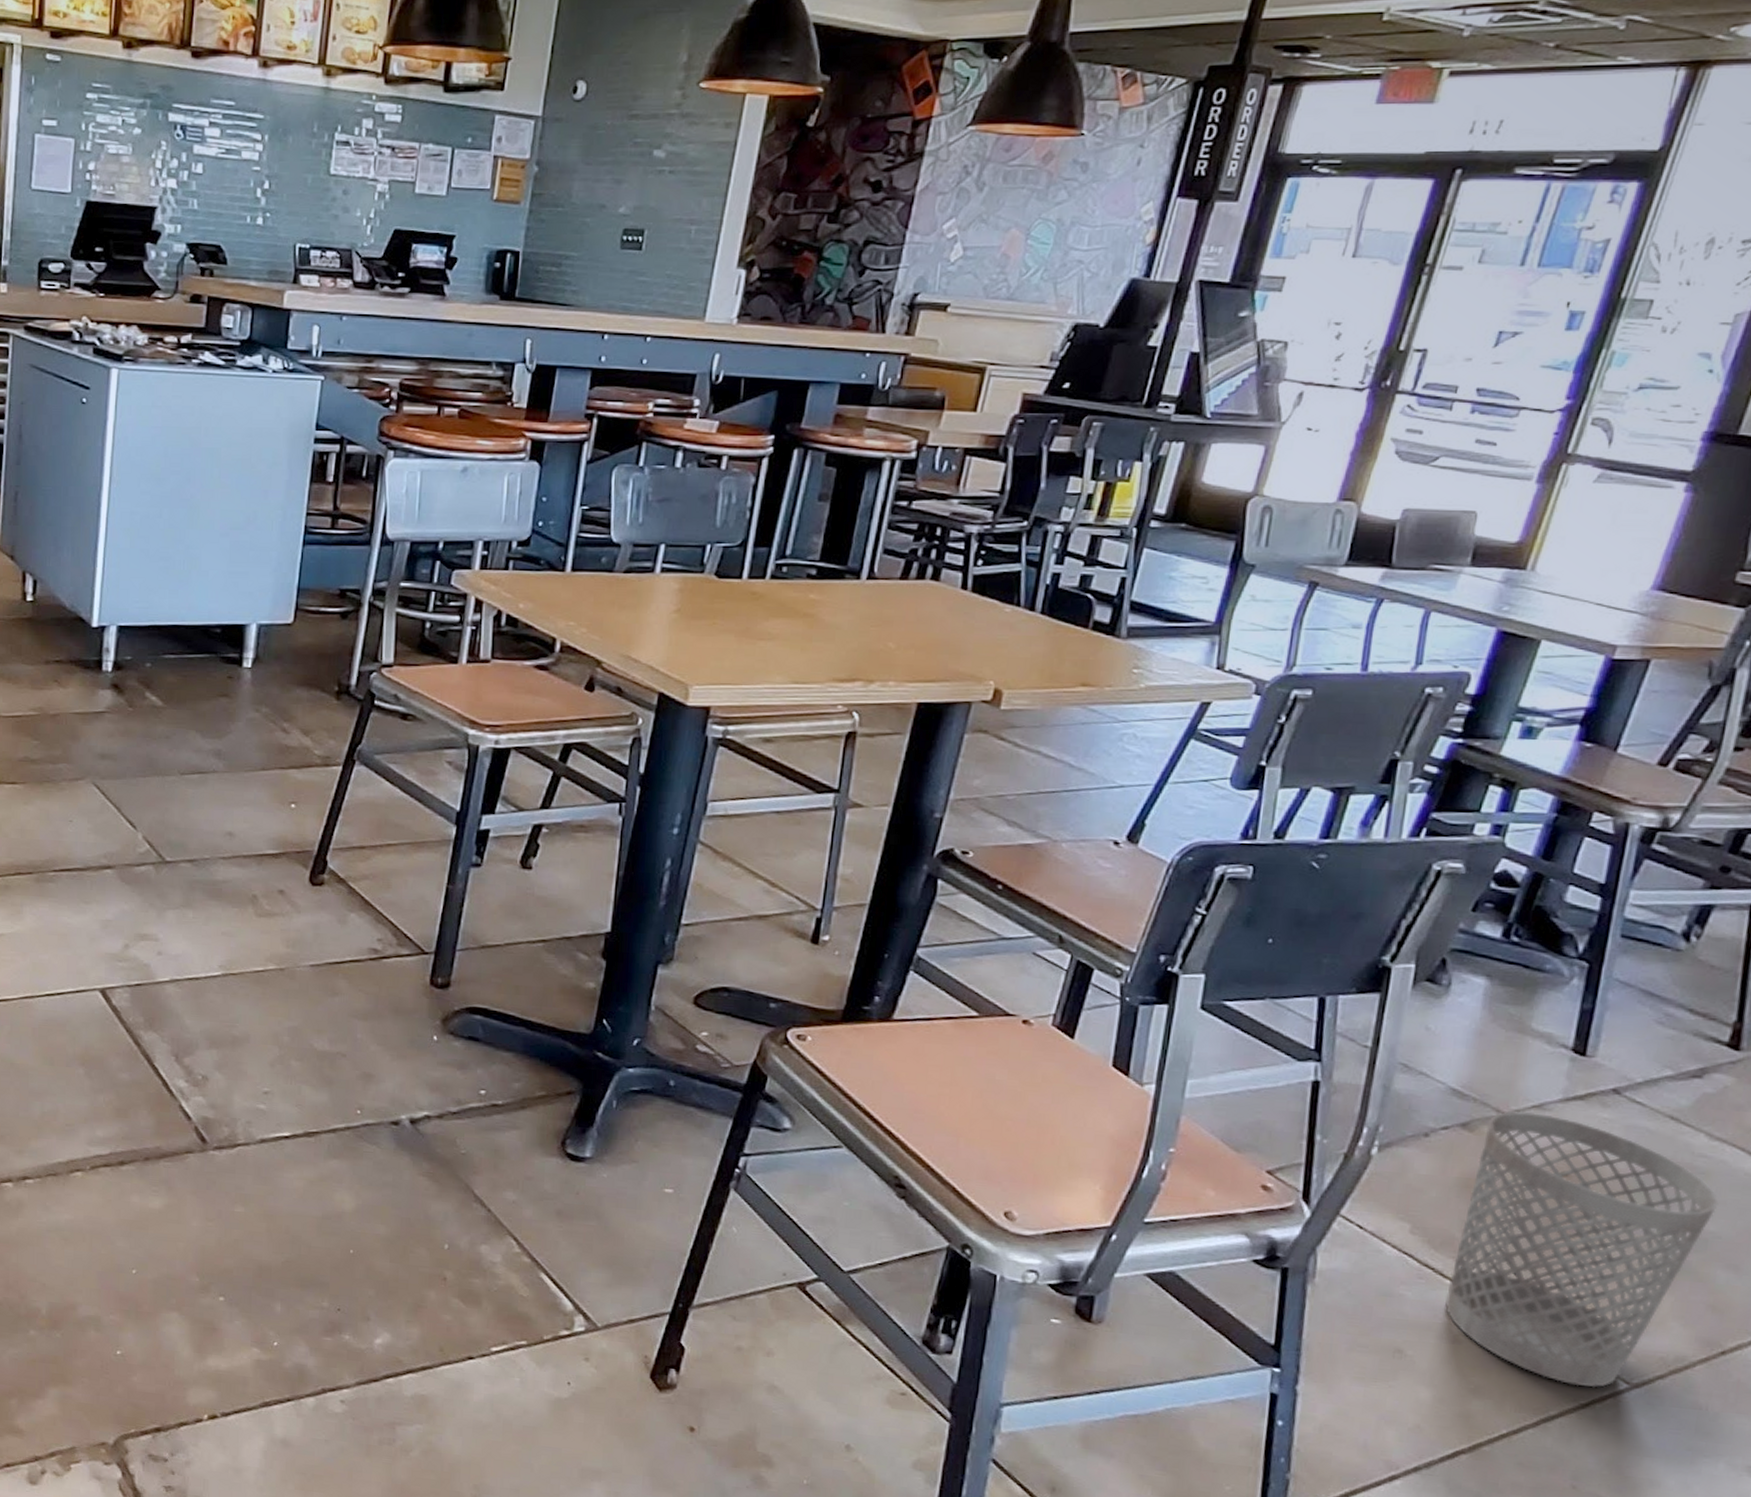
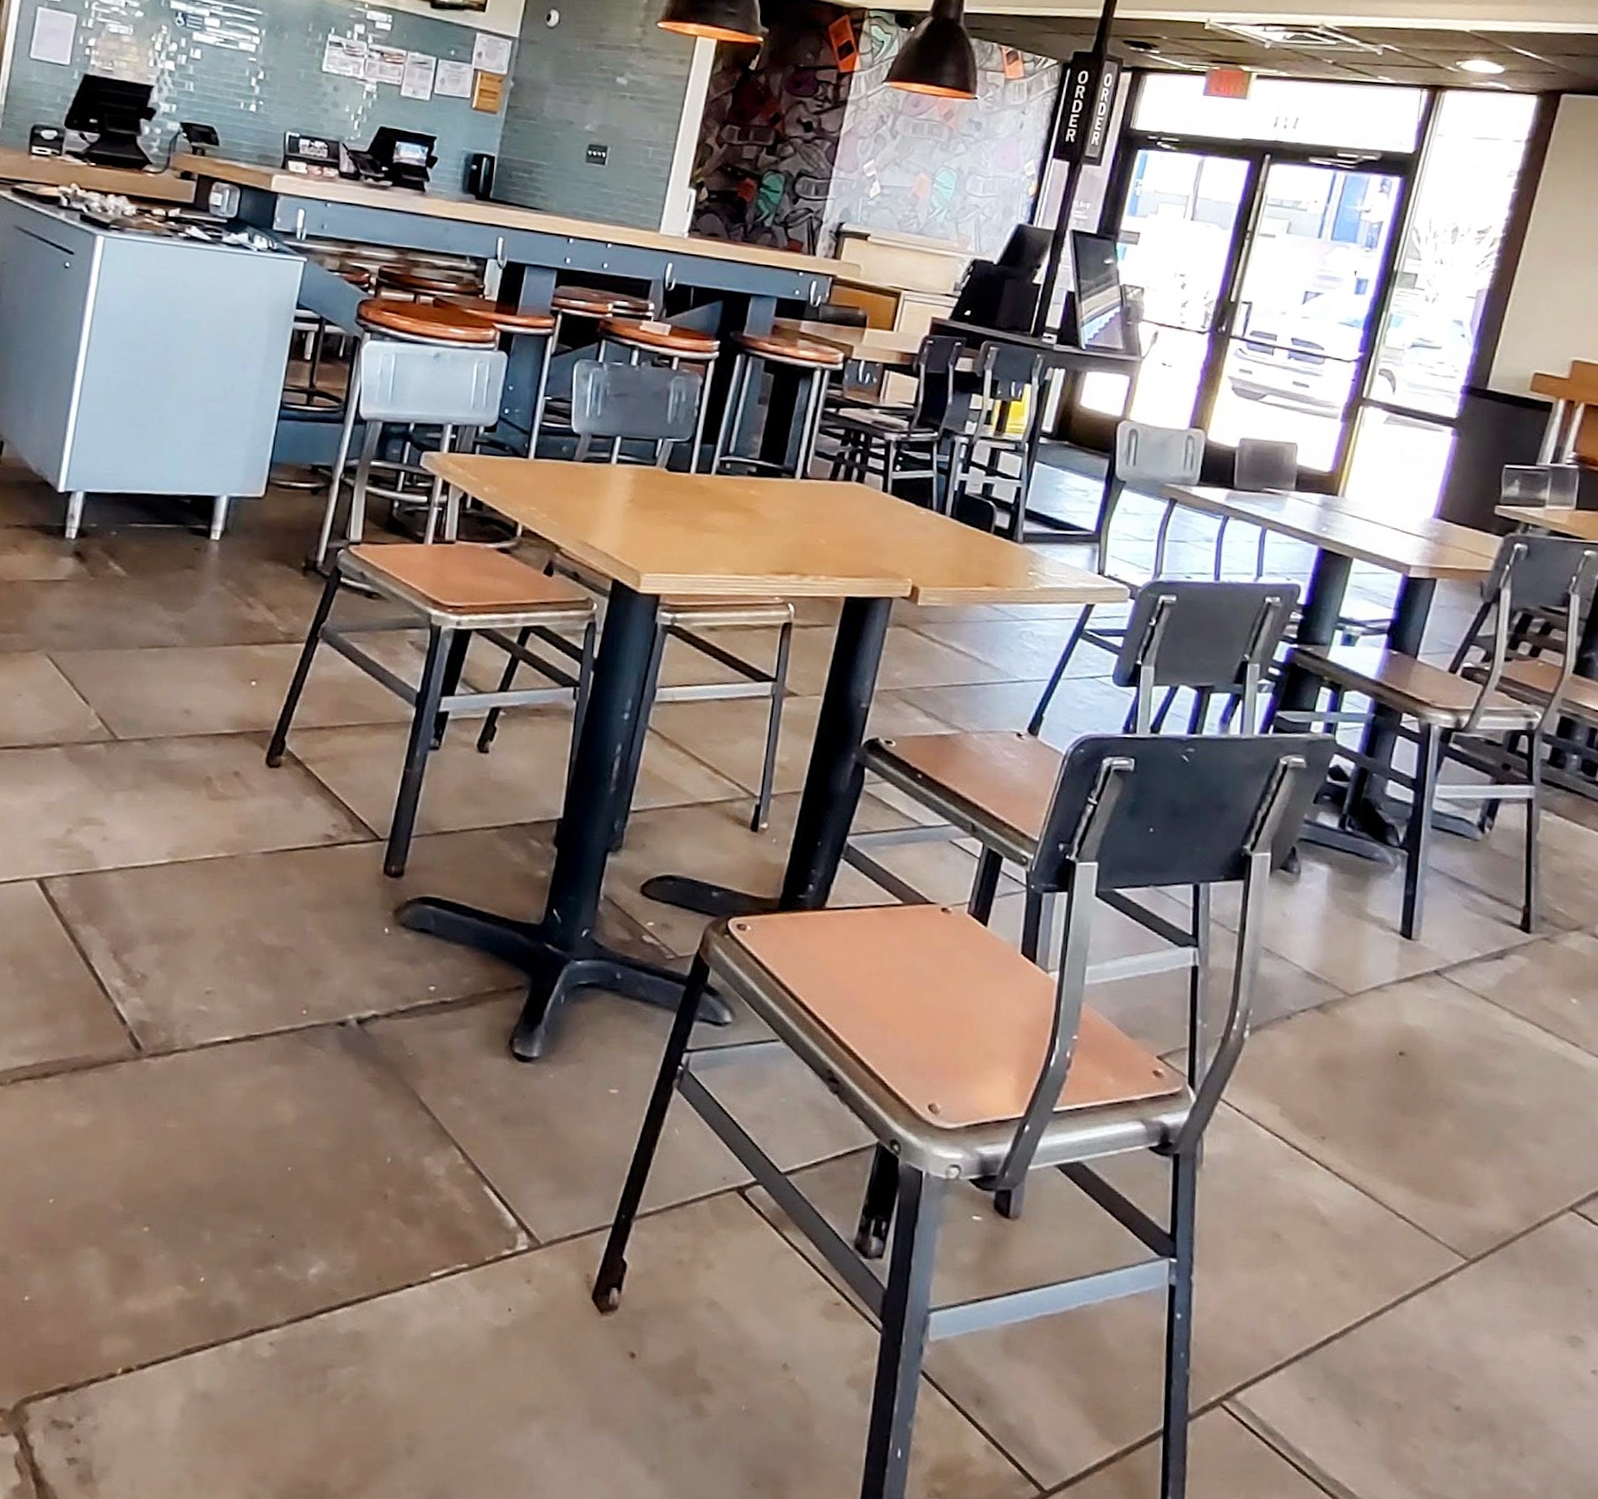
wastebasket: present [1444,1111,1719,1388] -> none [1312,993,1525,1265]

